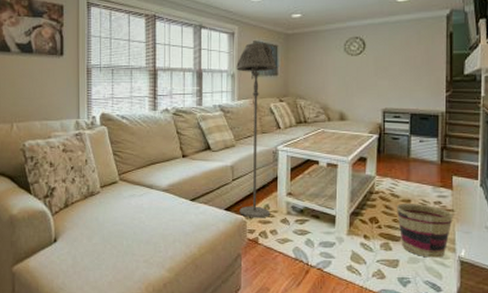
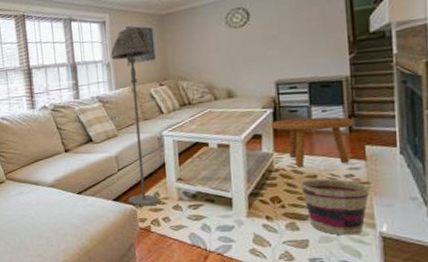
footstool: none [375,146,445,192] -> present [270,116,354,168]

